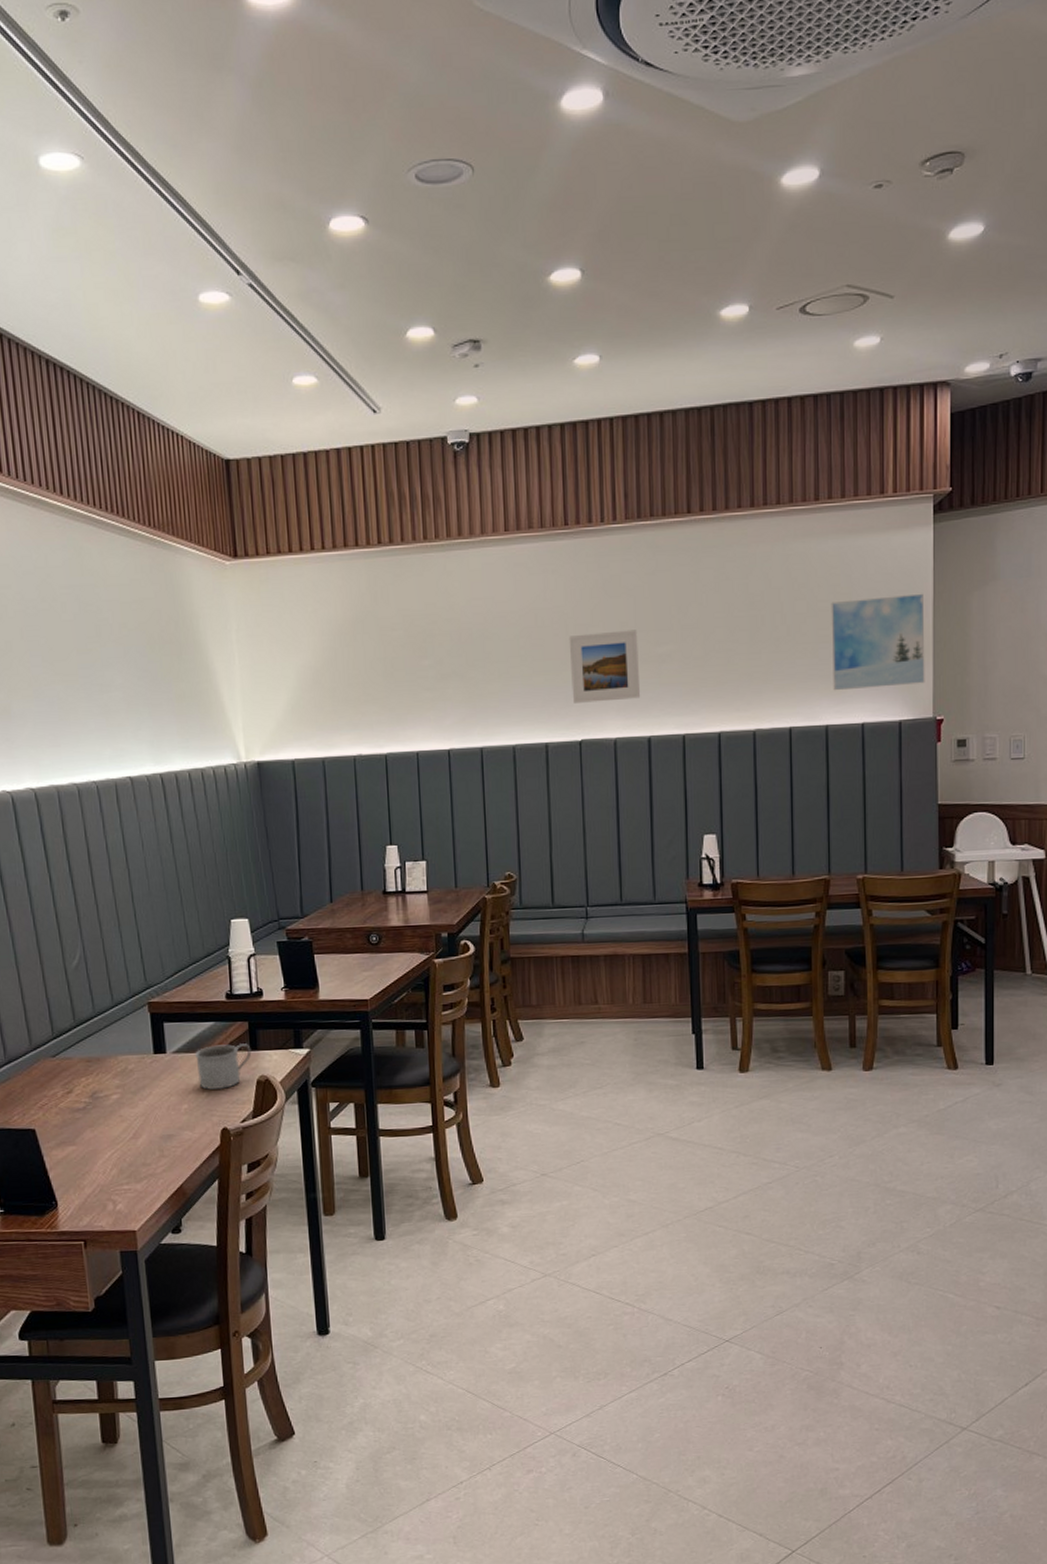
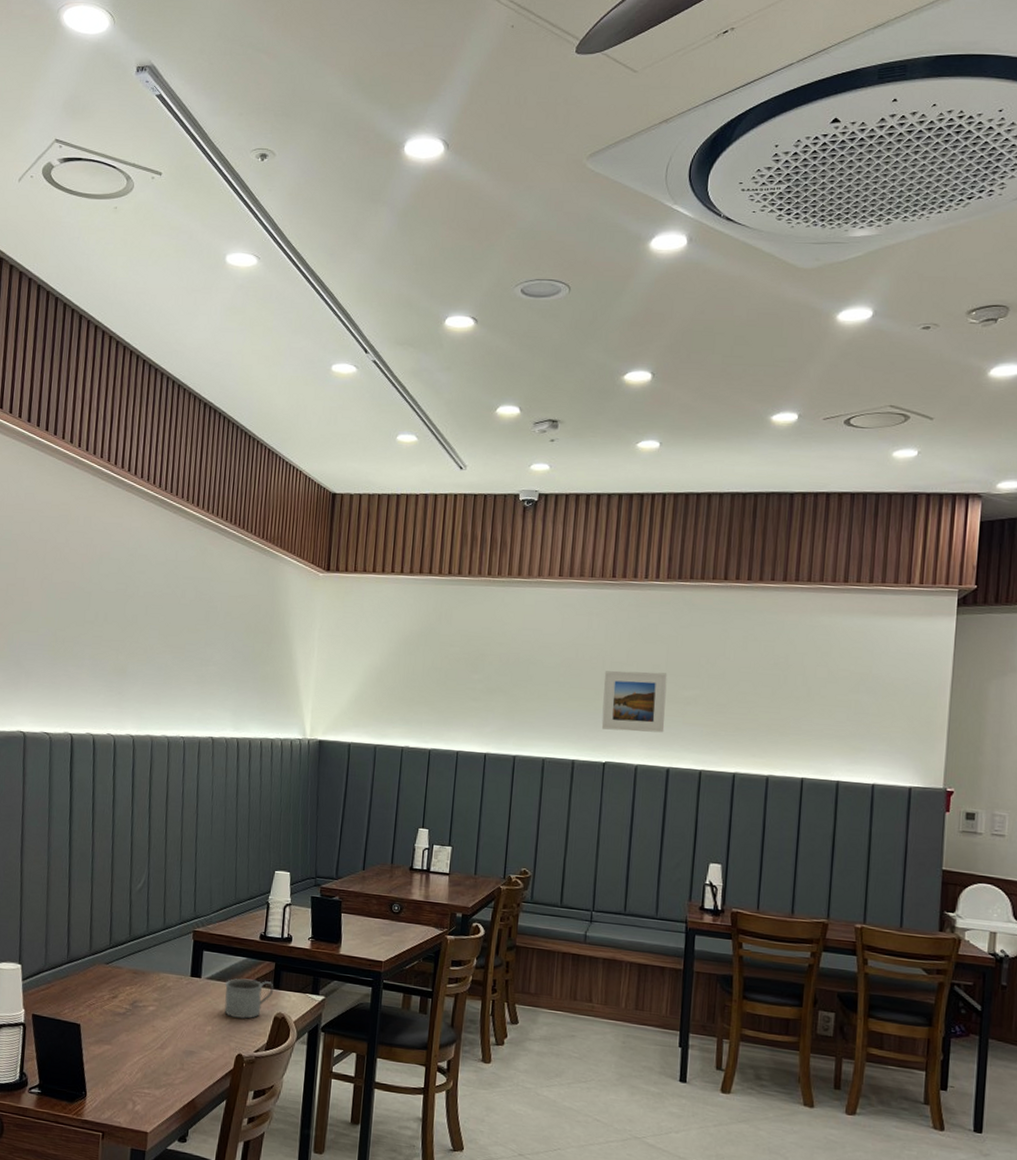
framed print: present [831,593,925,691] -> none [847,672,942,756]

